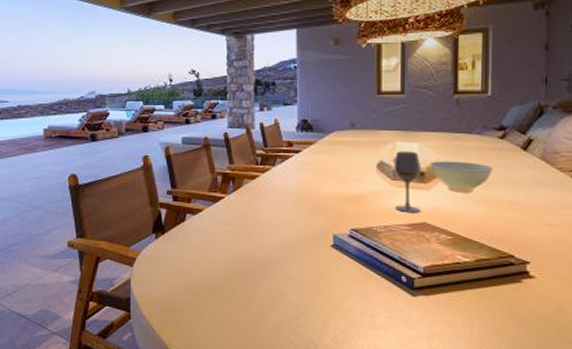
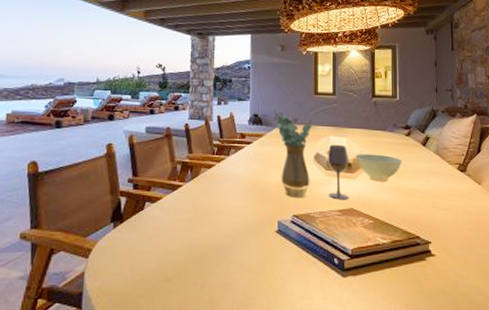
vase: none [326,114,374,211] -> present [274,110,312,198]

